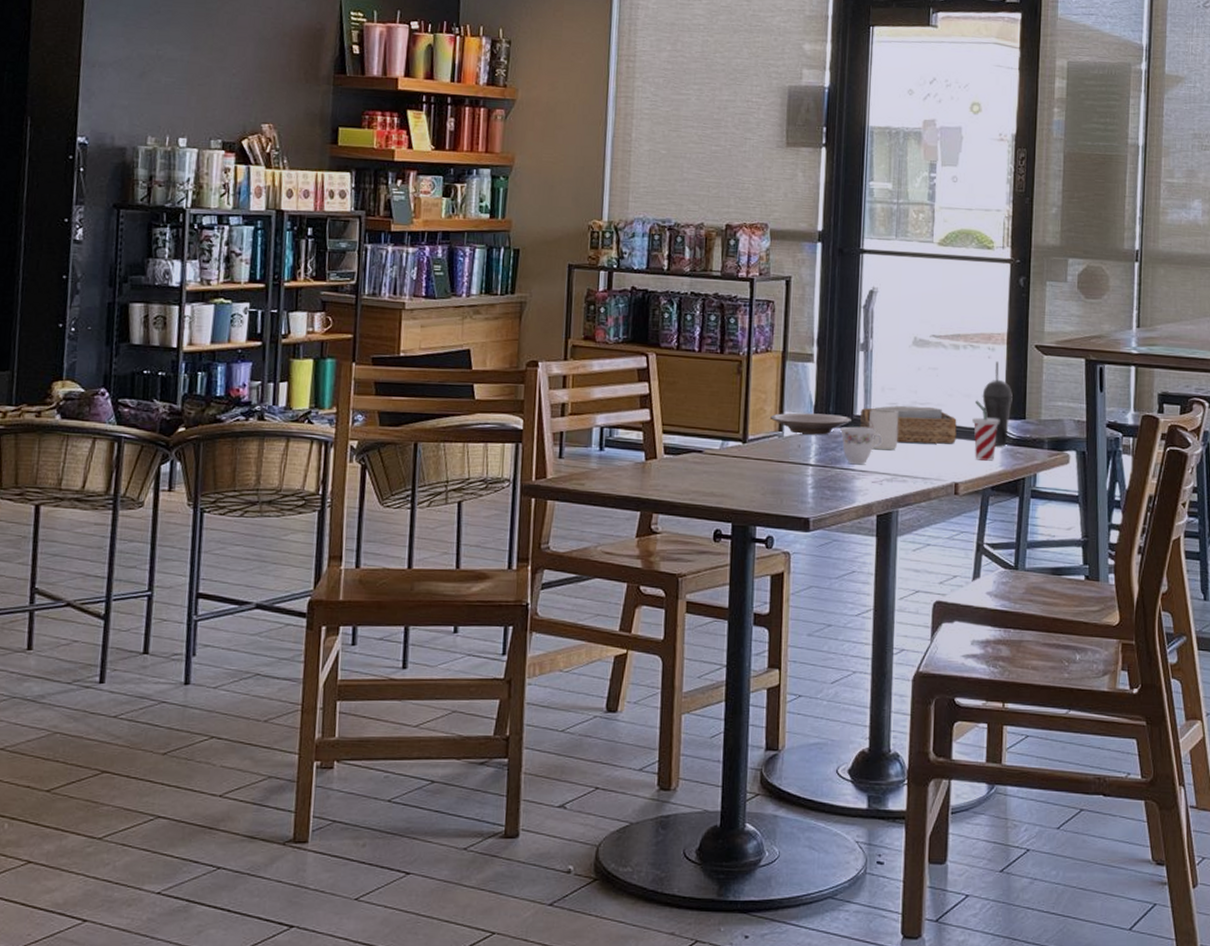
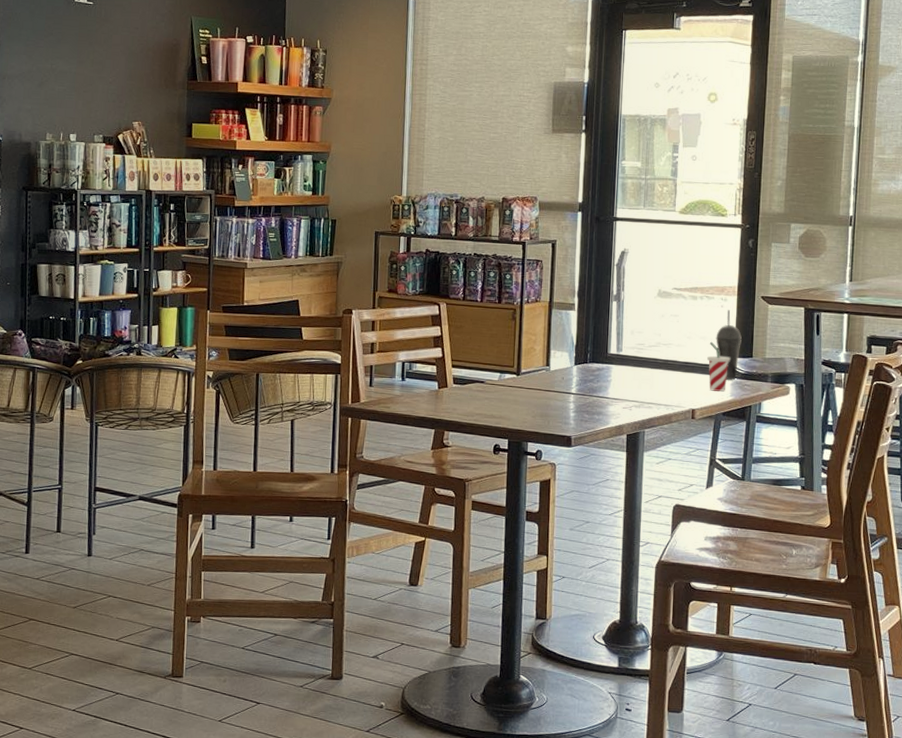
saucer: present [769,412,851,435] -> none [538,351,606,370]
teacup: present [839,426,882,465] -> none [596,362,631,394]
napkin holder: present [860,406,957,444] -> none [613,346,694,378]
mug: present [868,409,899,451] -> none [620,348,646,382]

